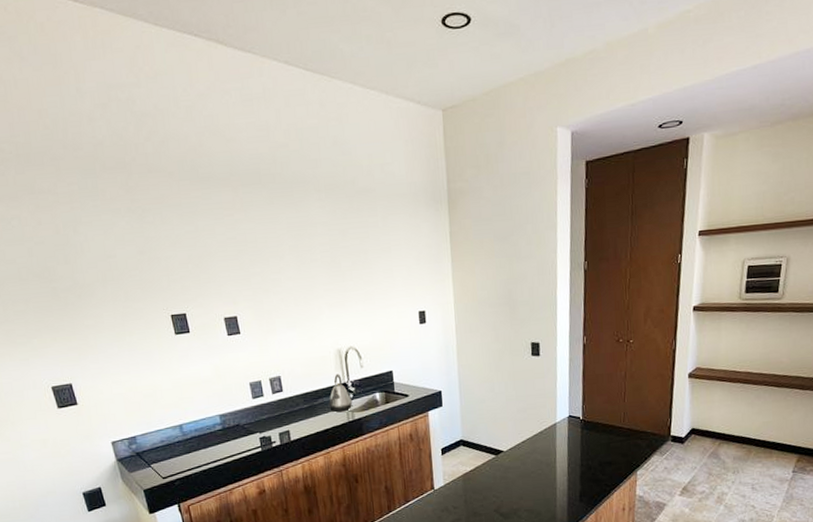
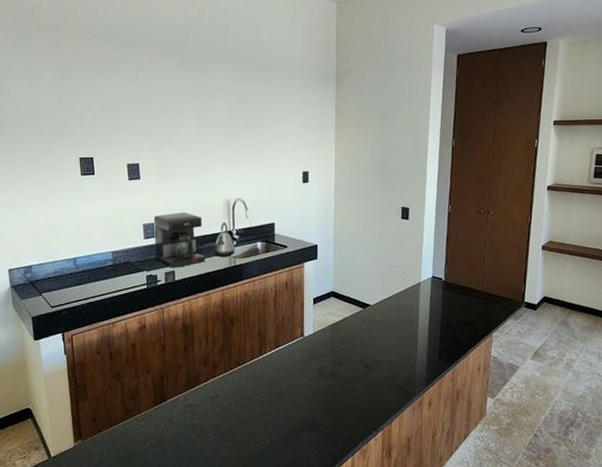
coffee maker: none [260,366,322,428] -> present [153,212,206,268]

